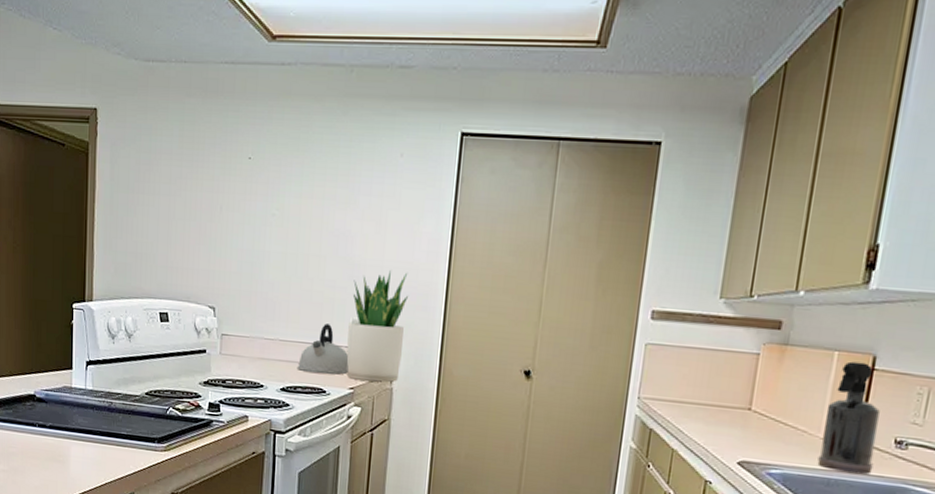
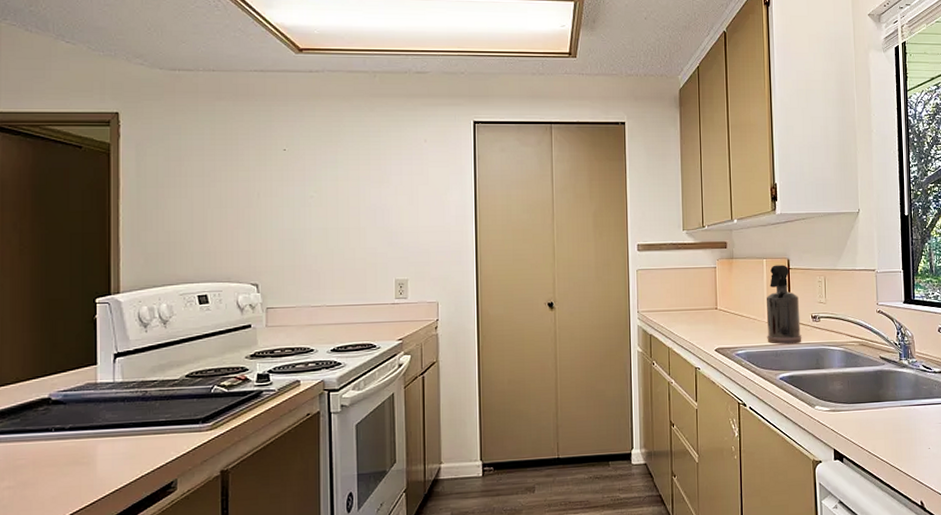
kettle: present [297,323,349,375] -> none [346,286,395,332]
planter: present [346,271,408,383] -> none [392,235,443,332]

